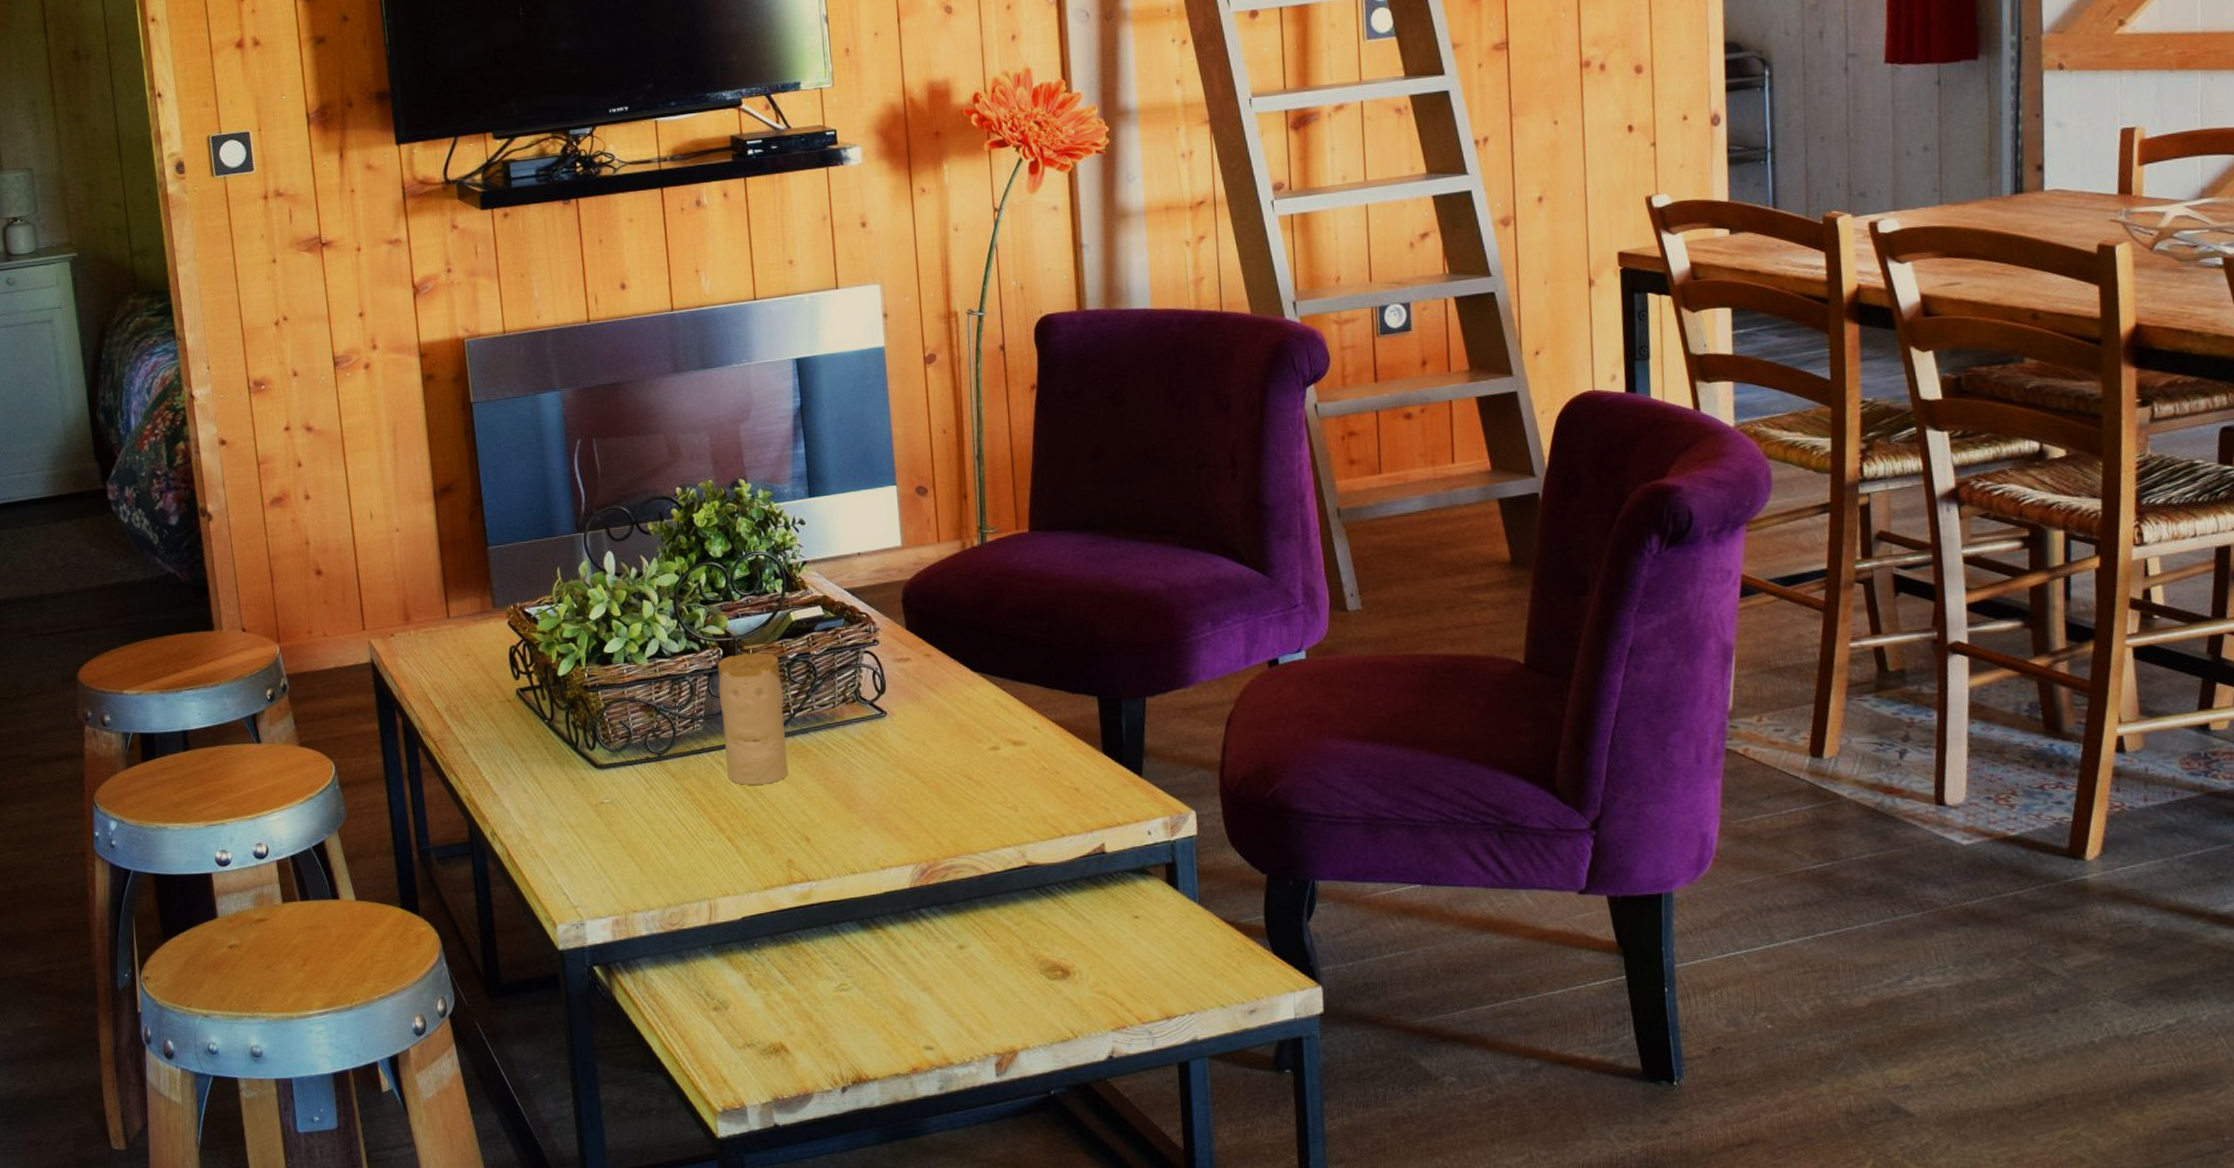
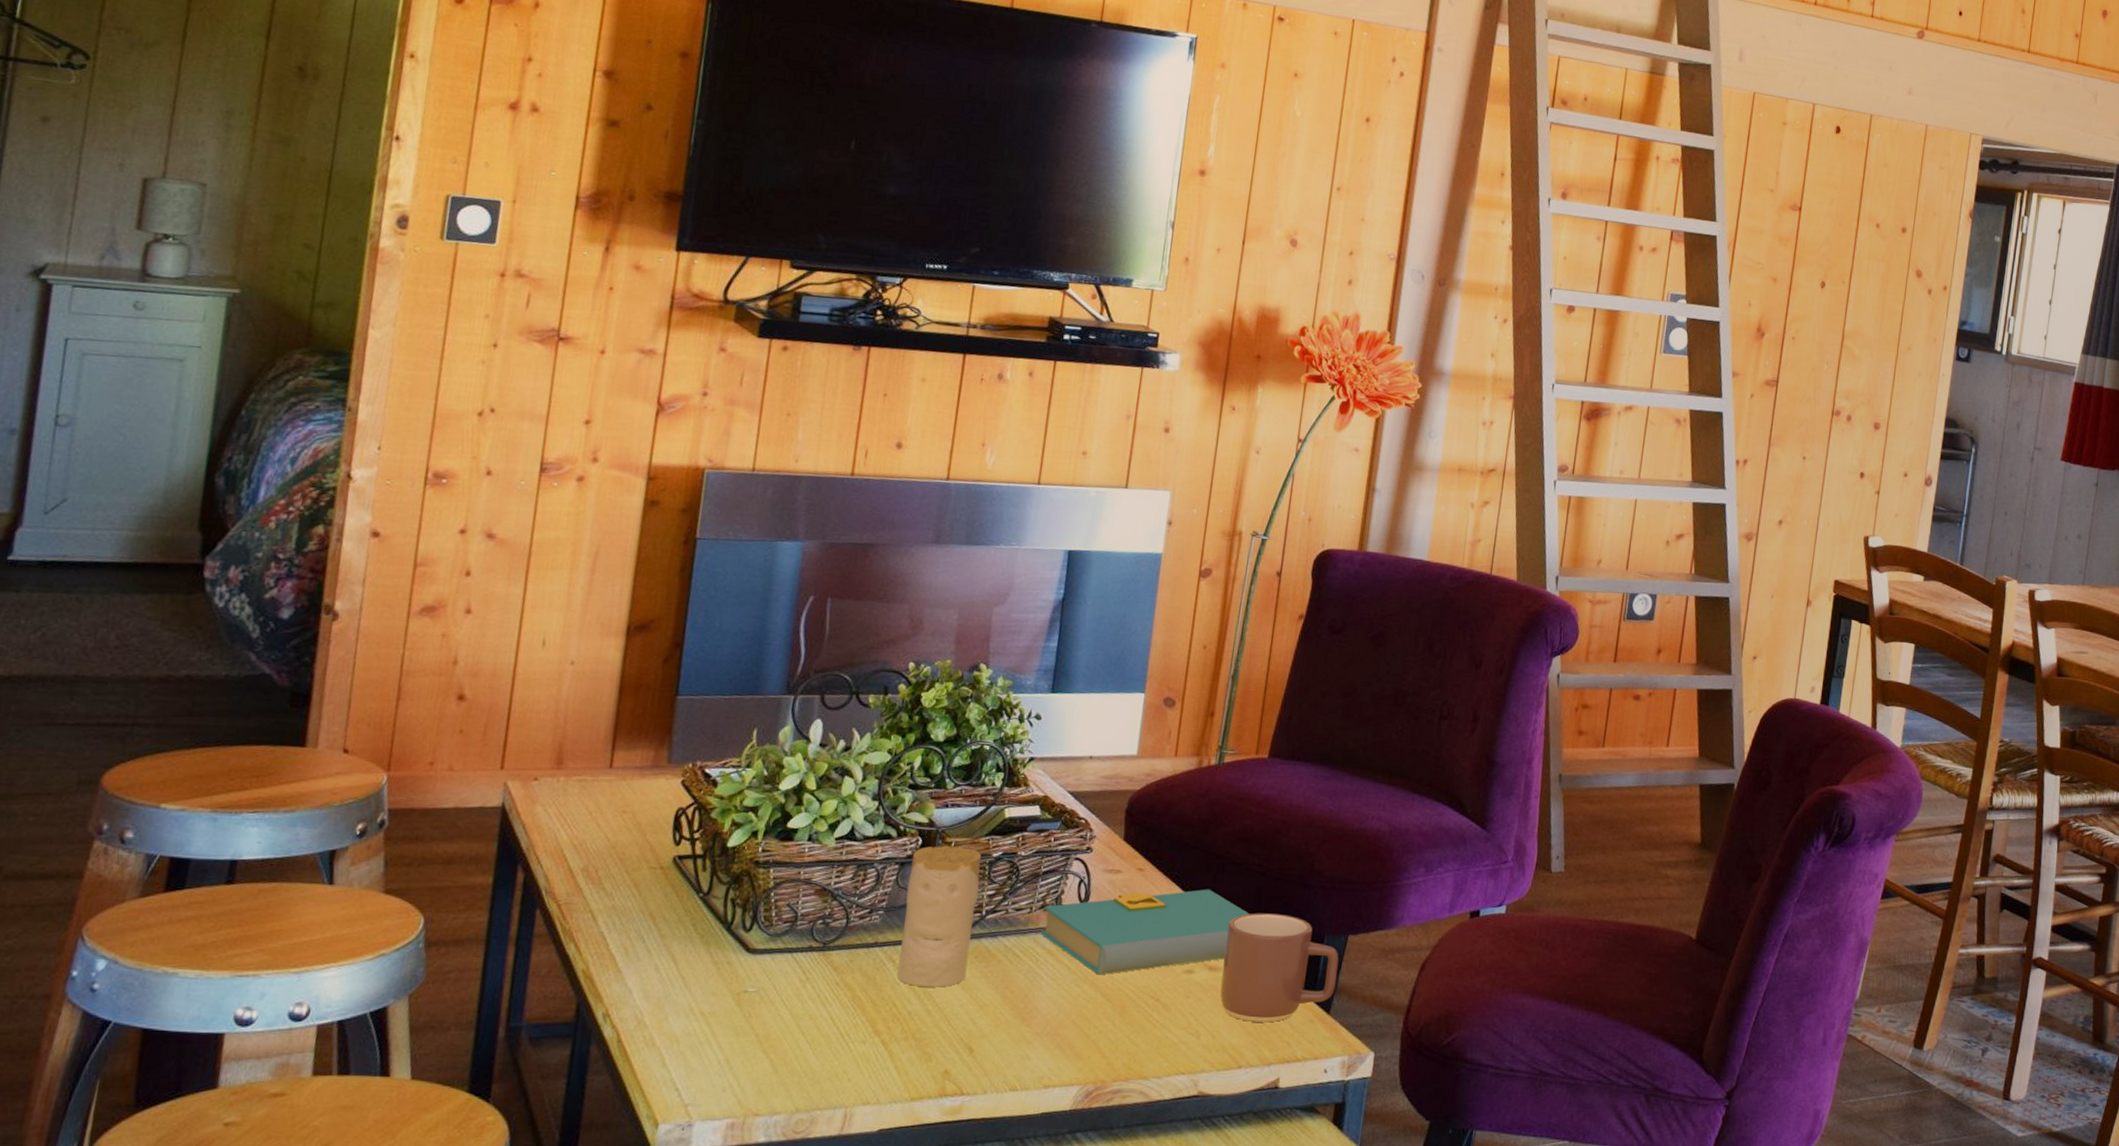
book: none [845,667,1043,760] -> present [1040,889,1250,975]
mug: none [1023,683,1143,791] -> present [1220,913,1339,1023]

